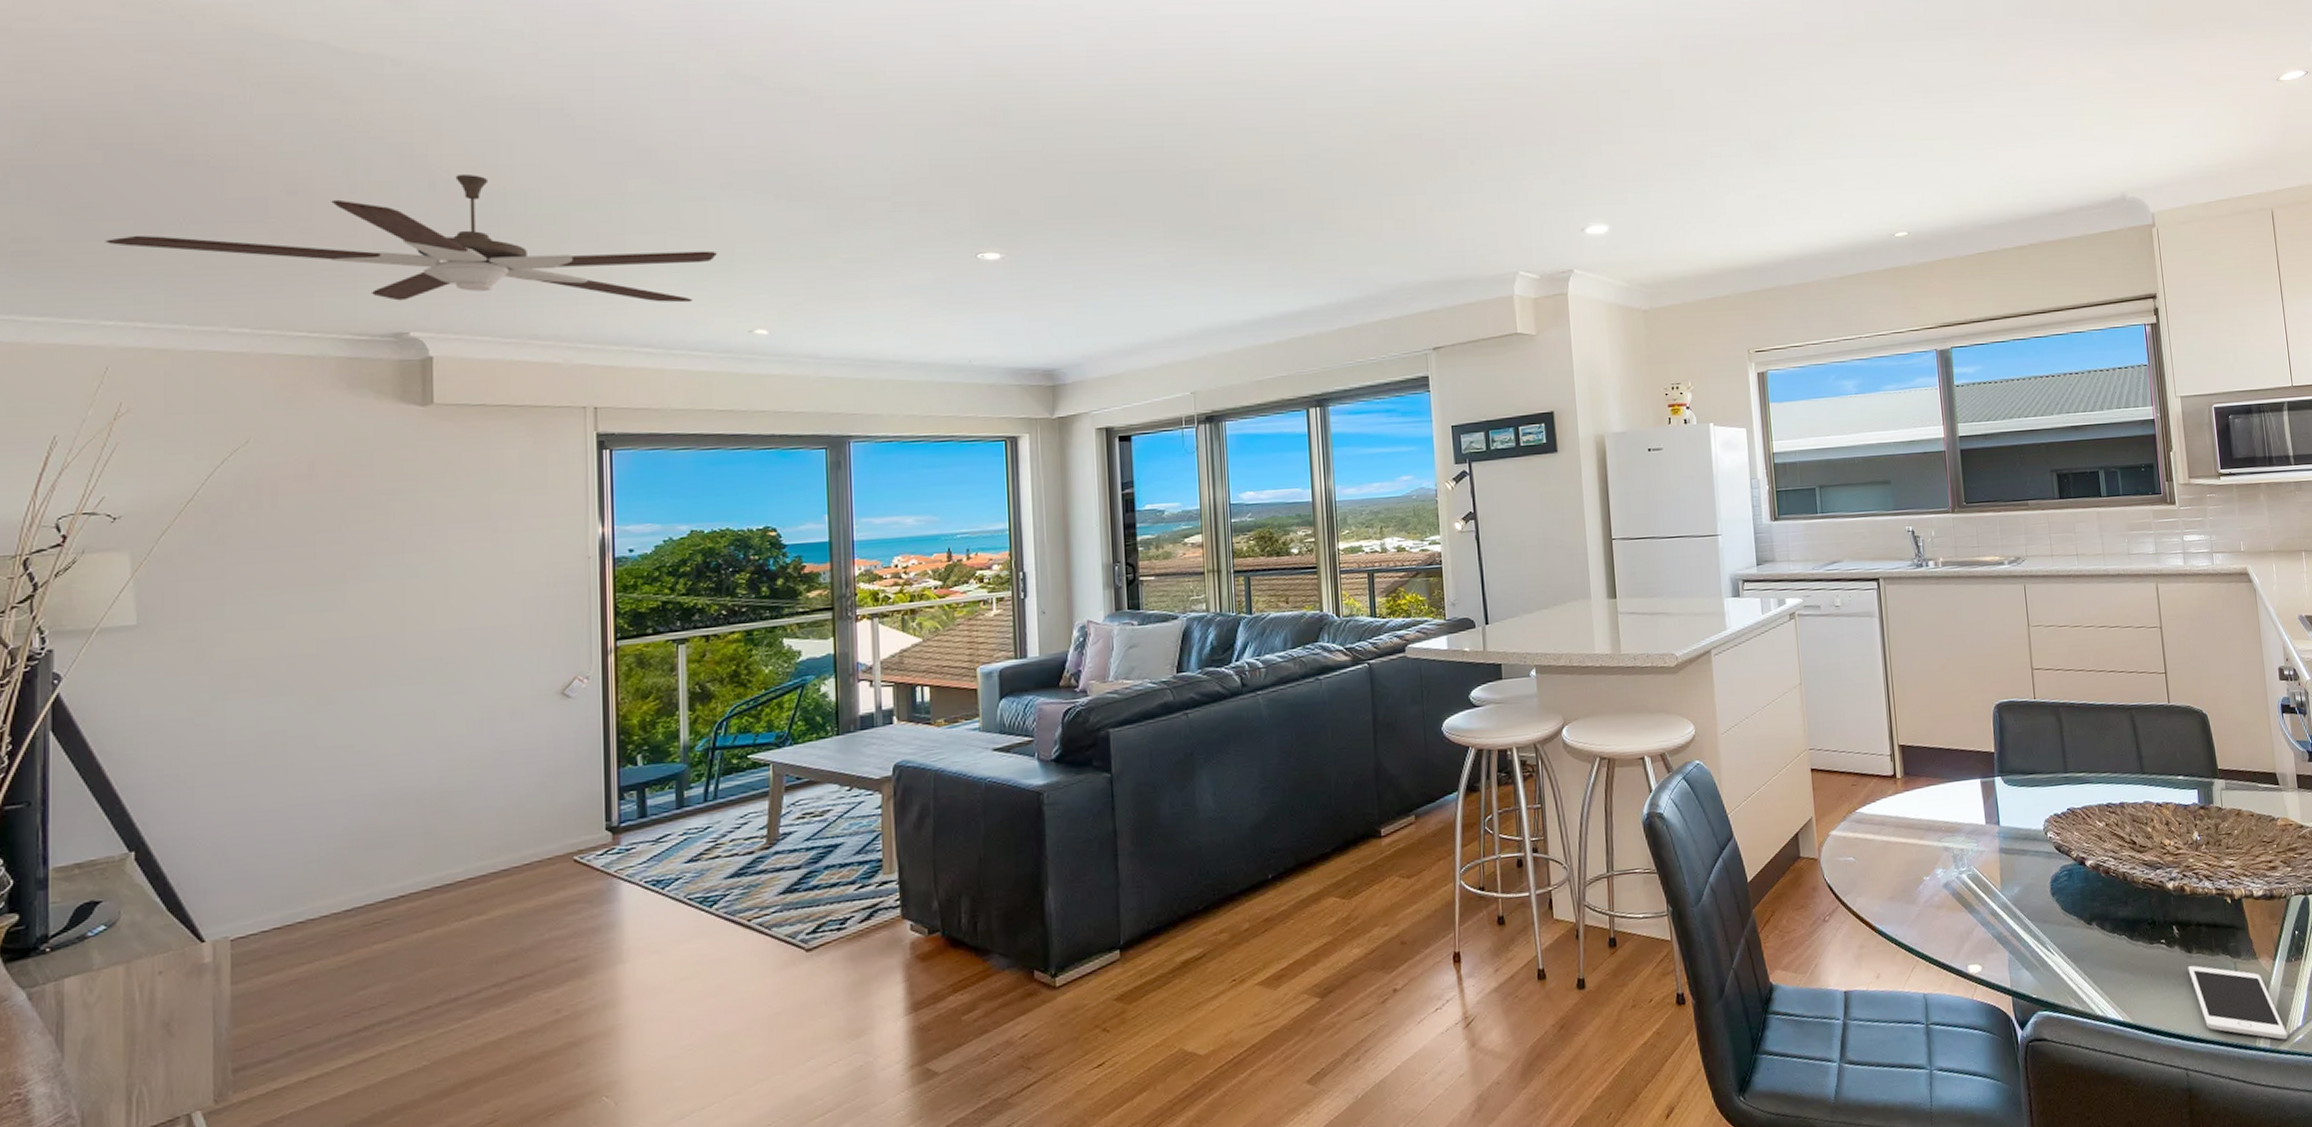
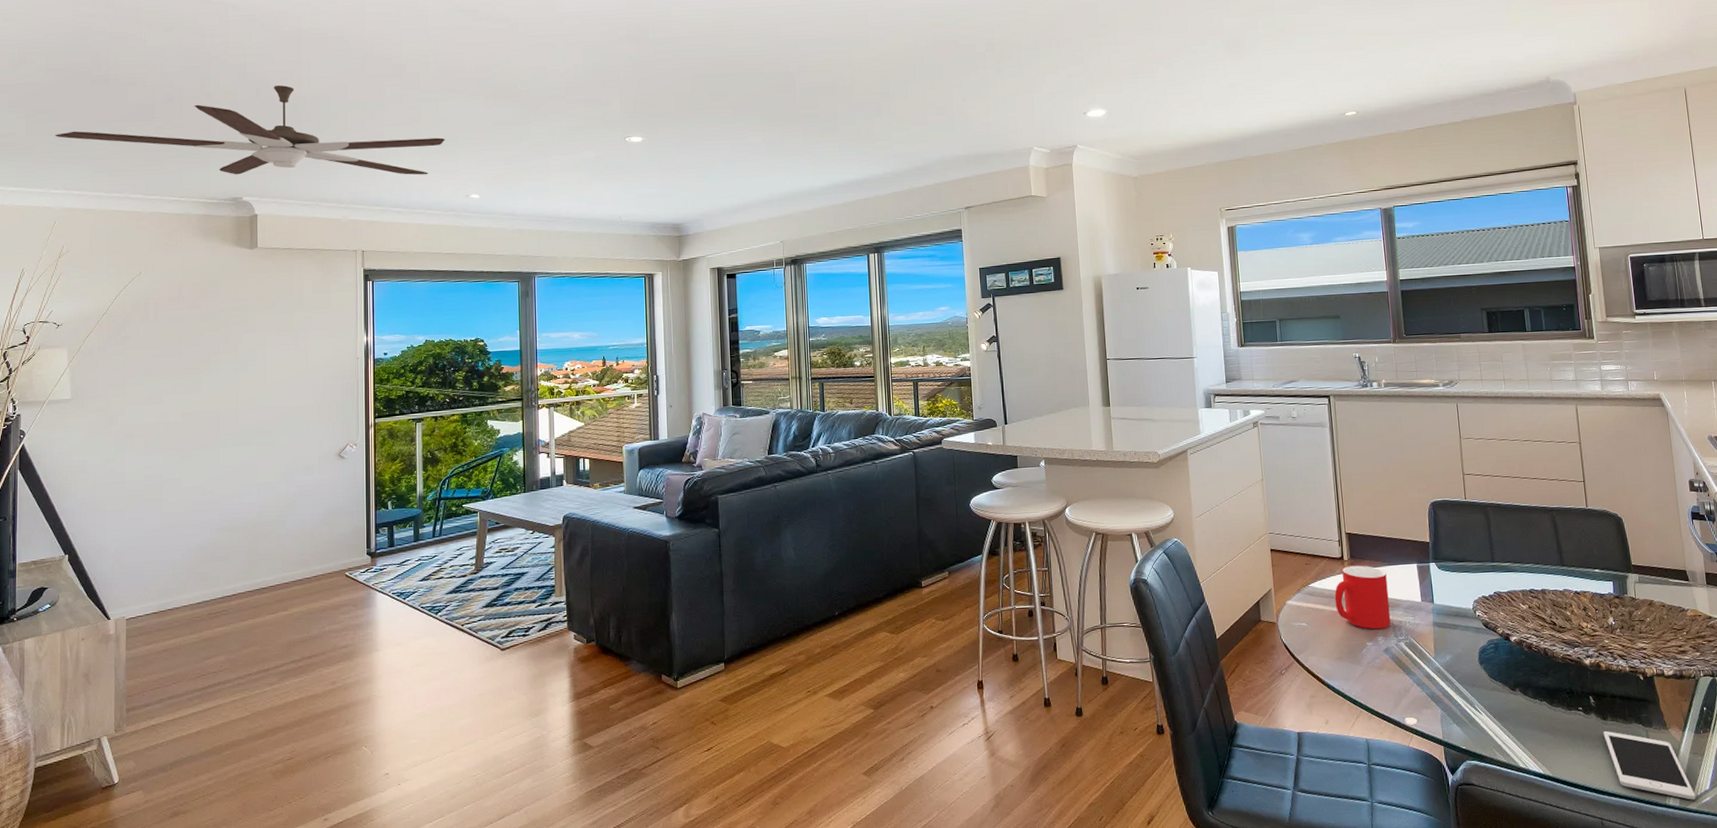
cup: none [1886,783,1951,861] -> present [1334,565,1391,630]

